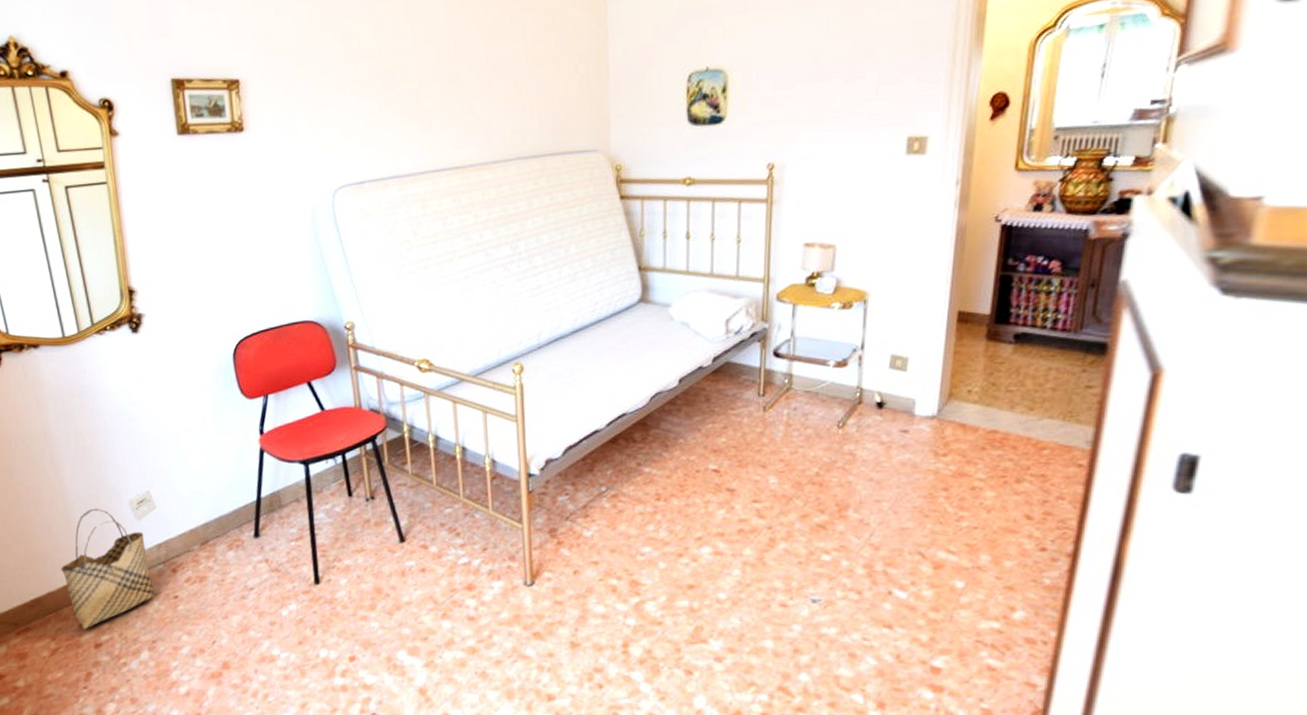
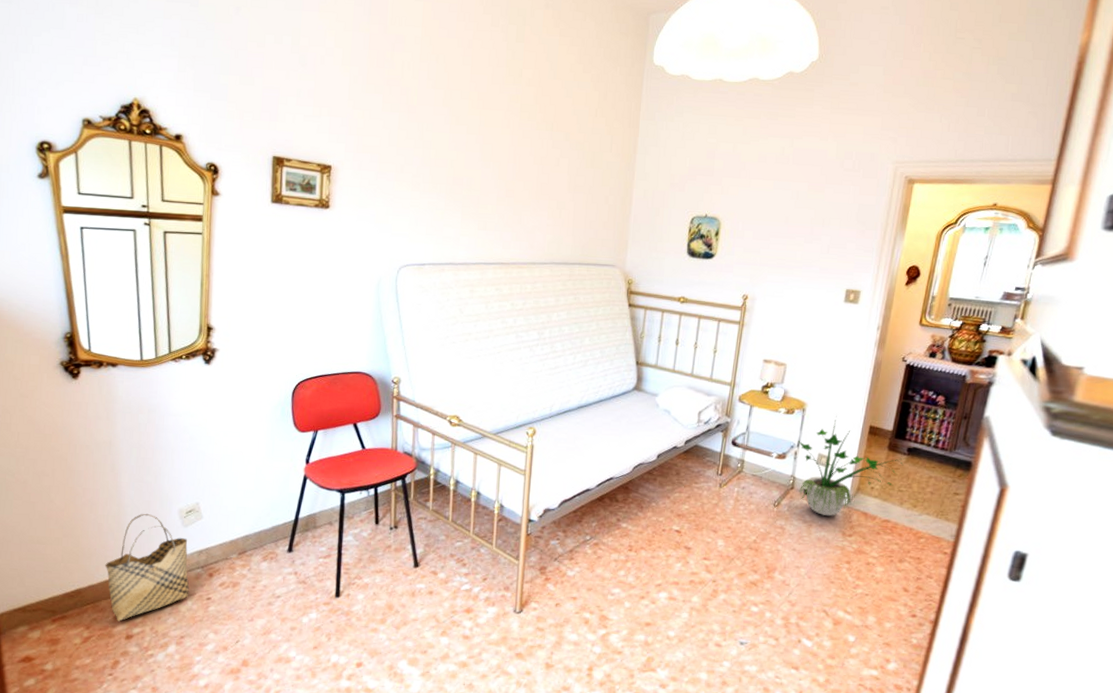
potted plant: none [861,305,1012,433] -> present [798,416,905,516]

